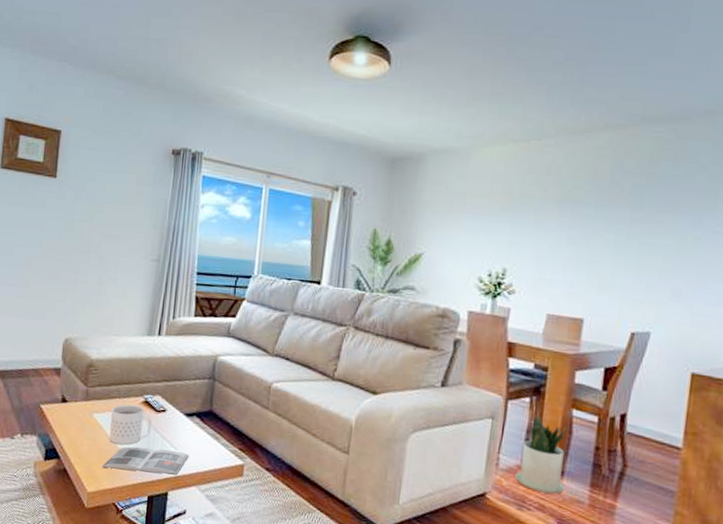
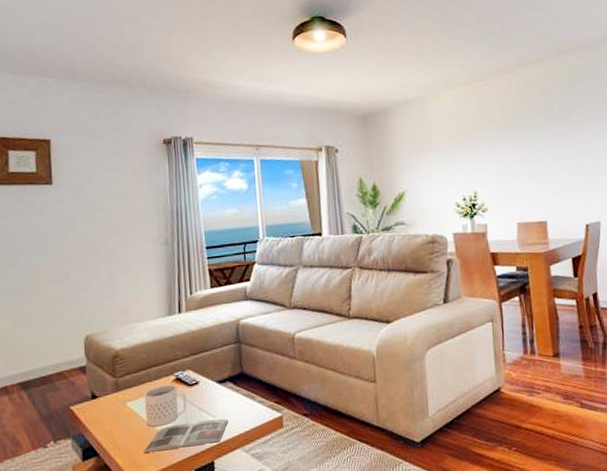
planter: present [515,415,567,495] -> none [521,310,564,376]

